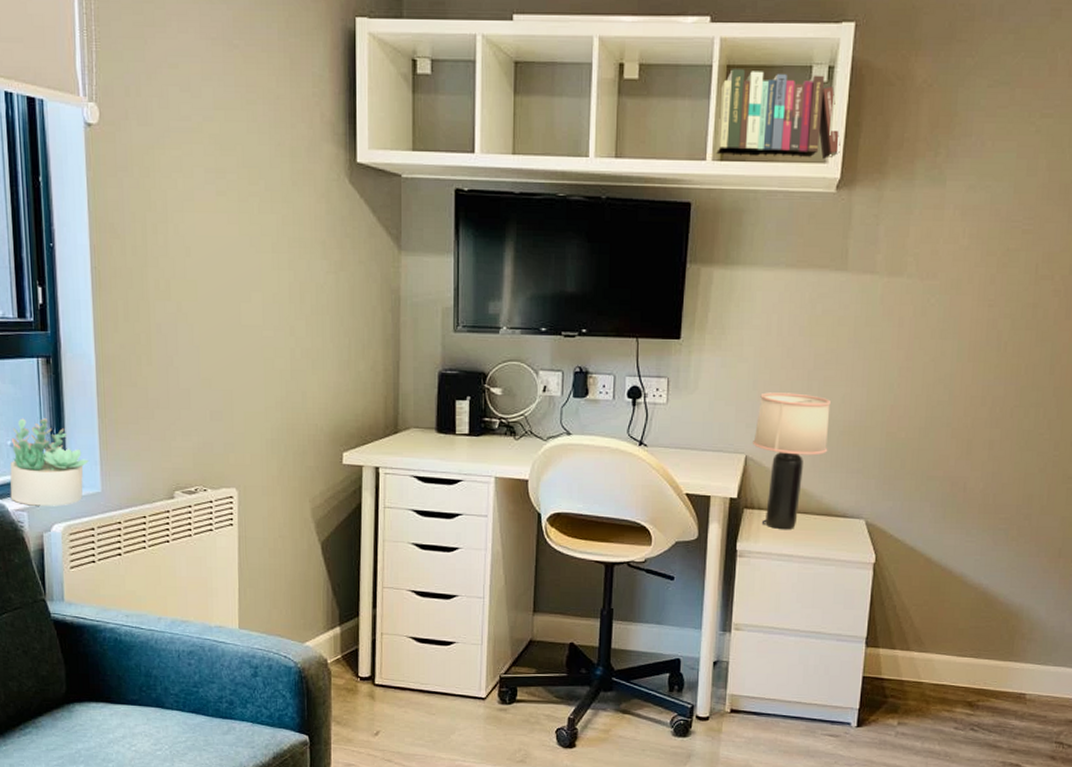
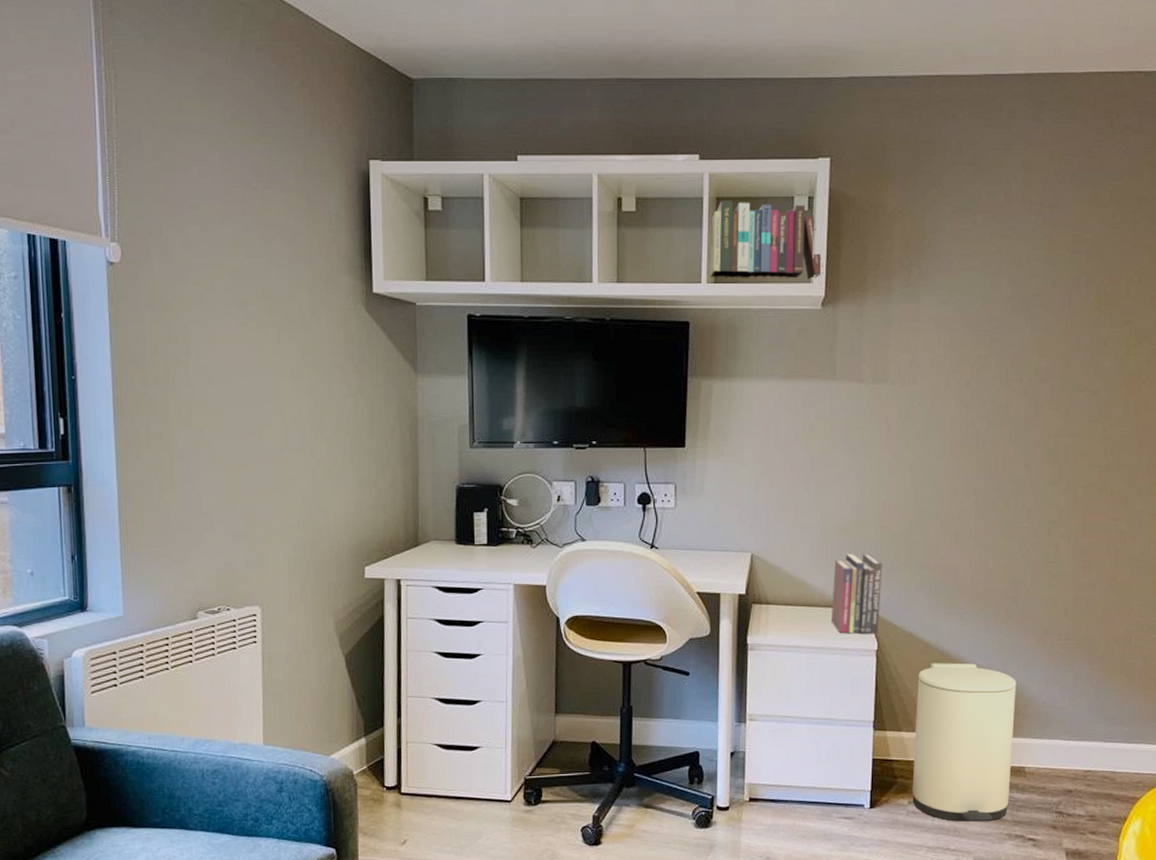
succulent plant: present [10,418,89,506] -> none [29,546,110,633]
table lamp: present [753,392,831,529] -> none [757,493,828,622]
books: none [828,459,886,547] -> present [832,553,883,635]
pedal bin: none [902,580,1023,747] -> present [912,663,1016,822]

